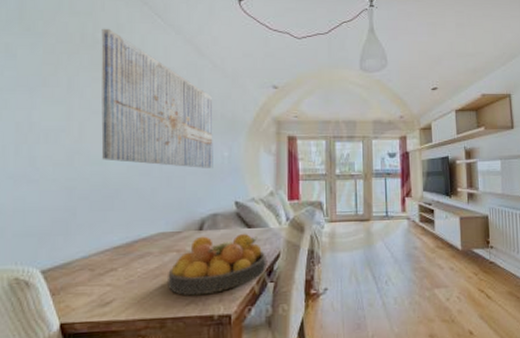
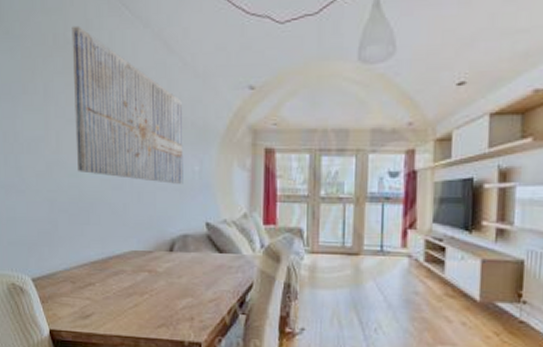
fruit bowl: present [168,233,266,296] -> none [140,258,238,319]

